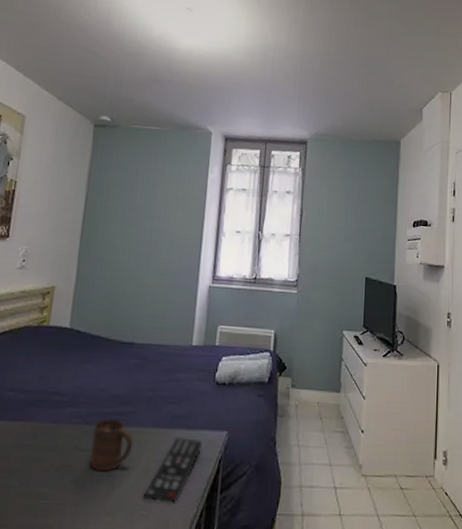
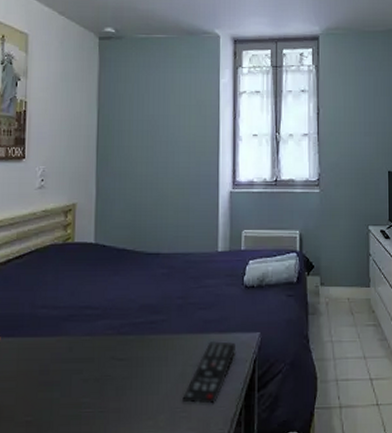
cup: present [89,418,133,472] -> none [127,327,168,379]

